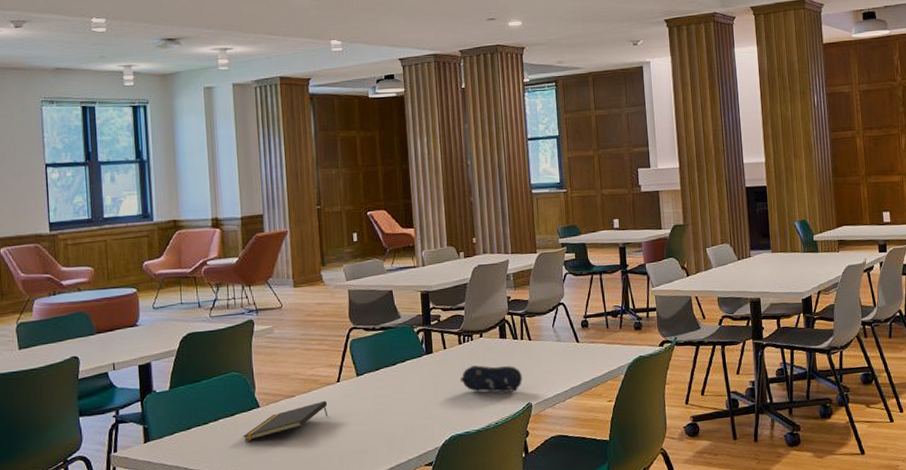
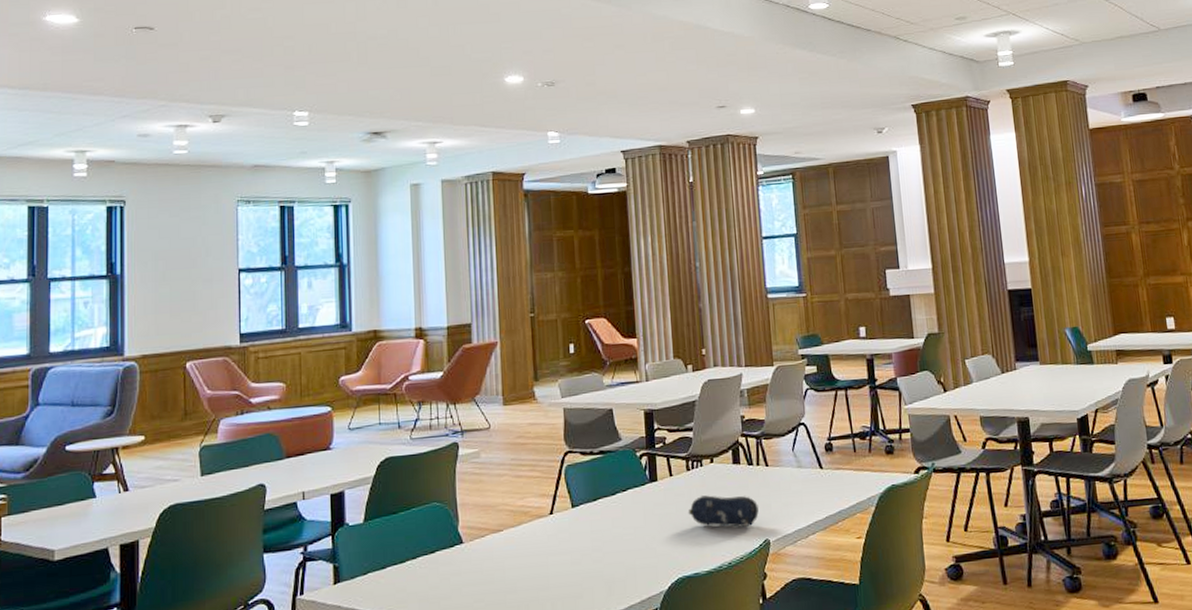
notepad: present [243,400,328,442] -> none [443,535,539,583]

